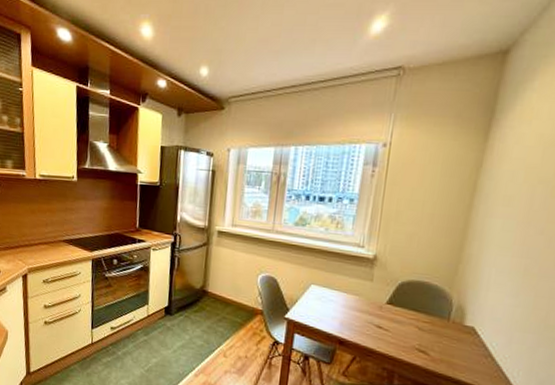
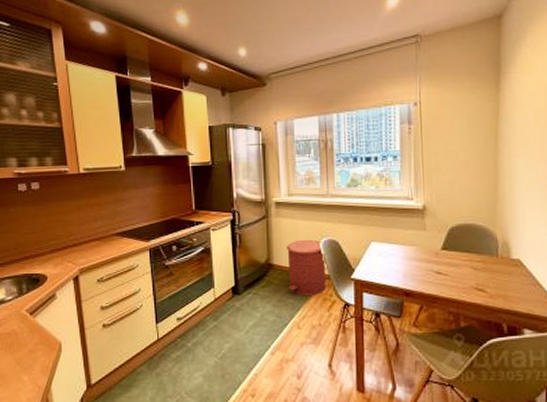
trash can: none [221,272,261,328] -> present [287,239,326,295]

